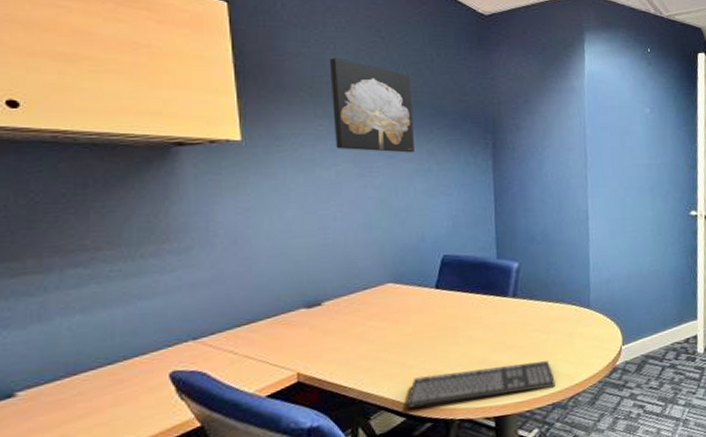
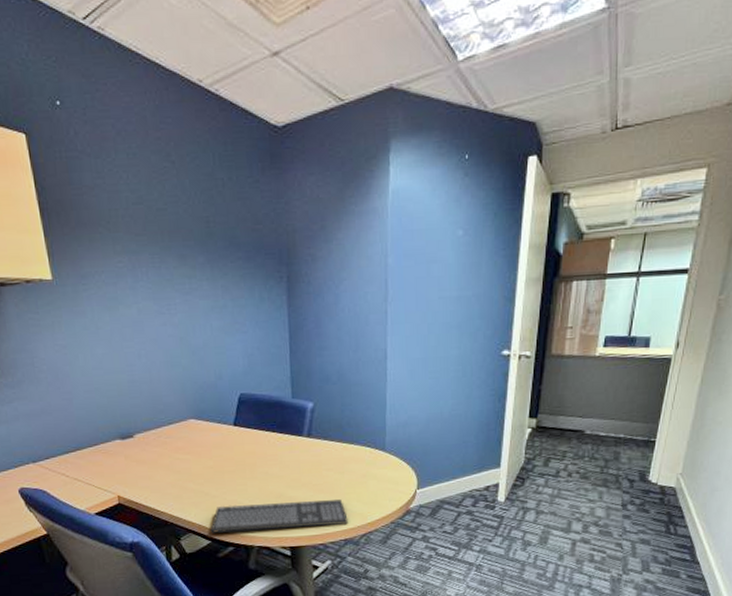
wall art: present [329,57,414,153] -> none [123,187,209,289]

